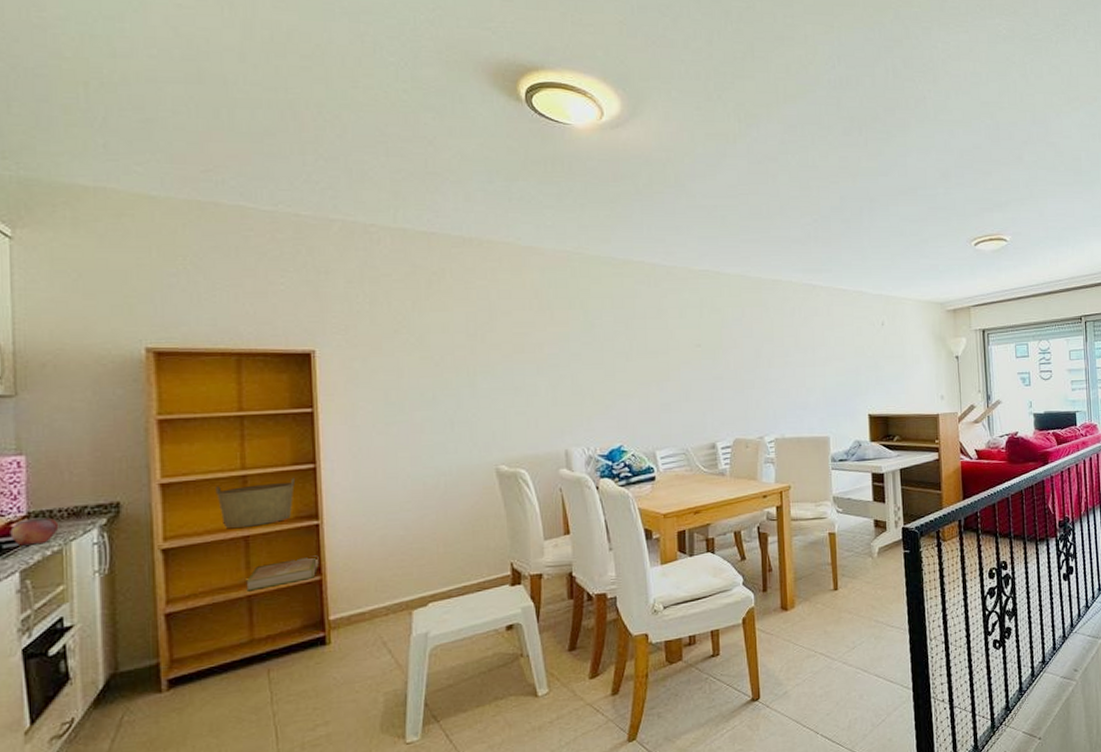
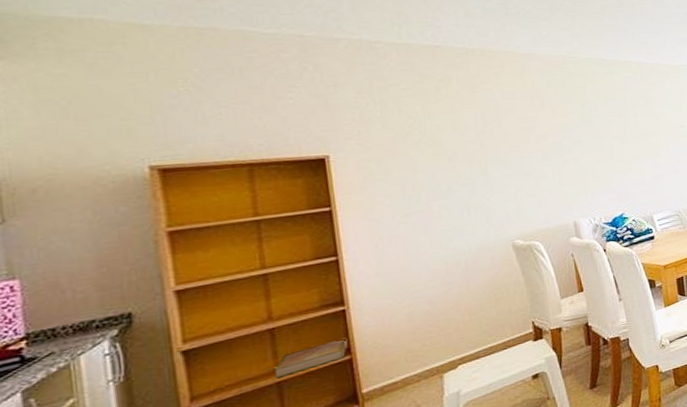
fruit: present [10,516,59,546] -> none [6,335,65,367]
basket: present [216,477,295,529] -> none [235,270,318,325]

